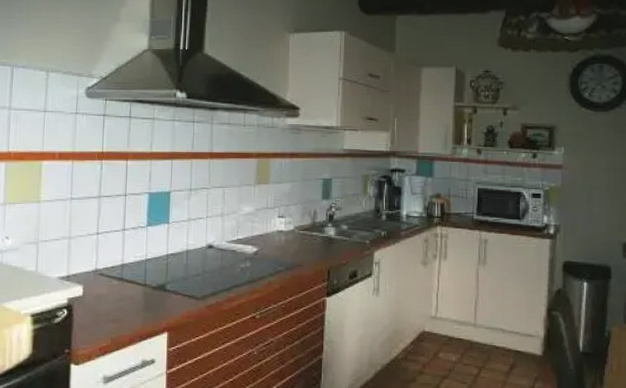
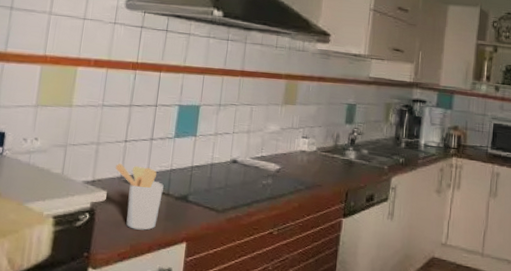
utensil holder: none [88,256,140,323] -> present [115,163,164,230]

